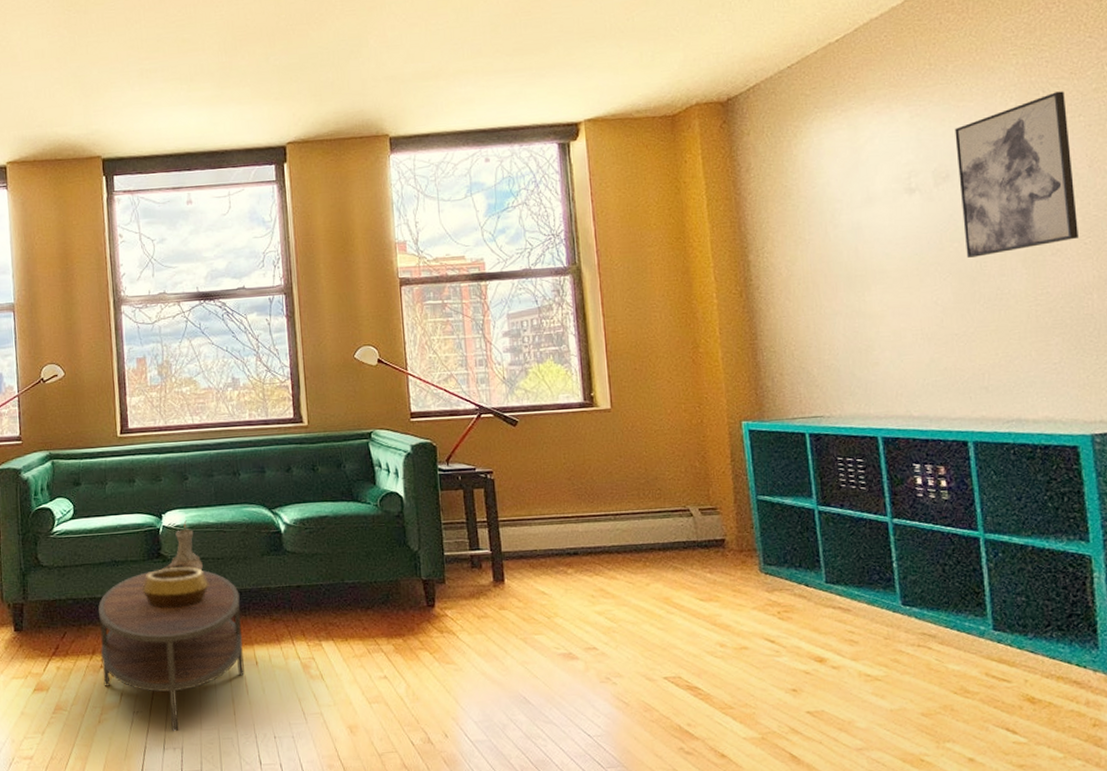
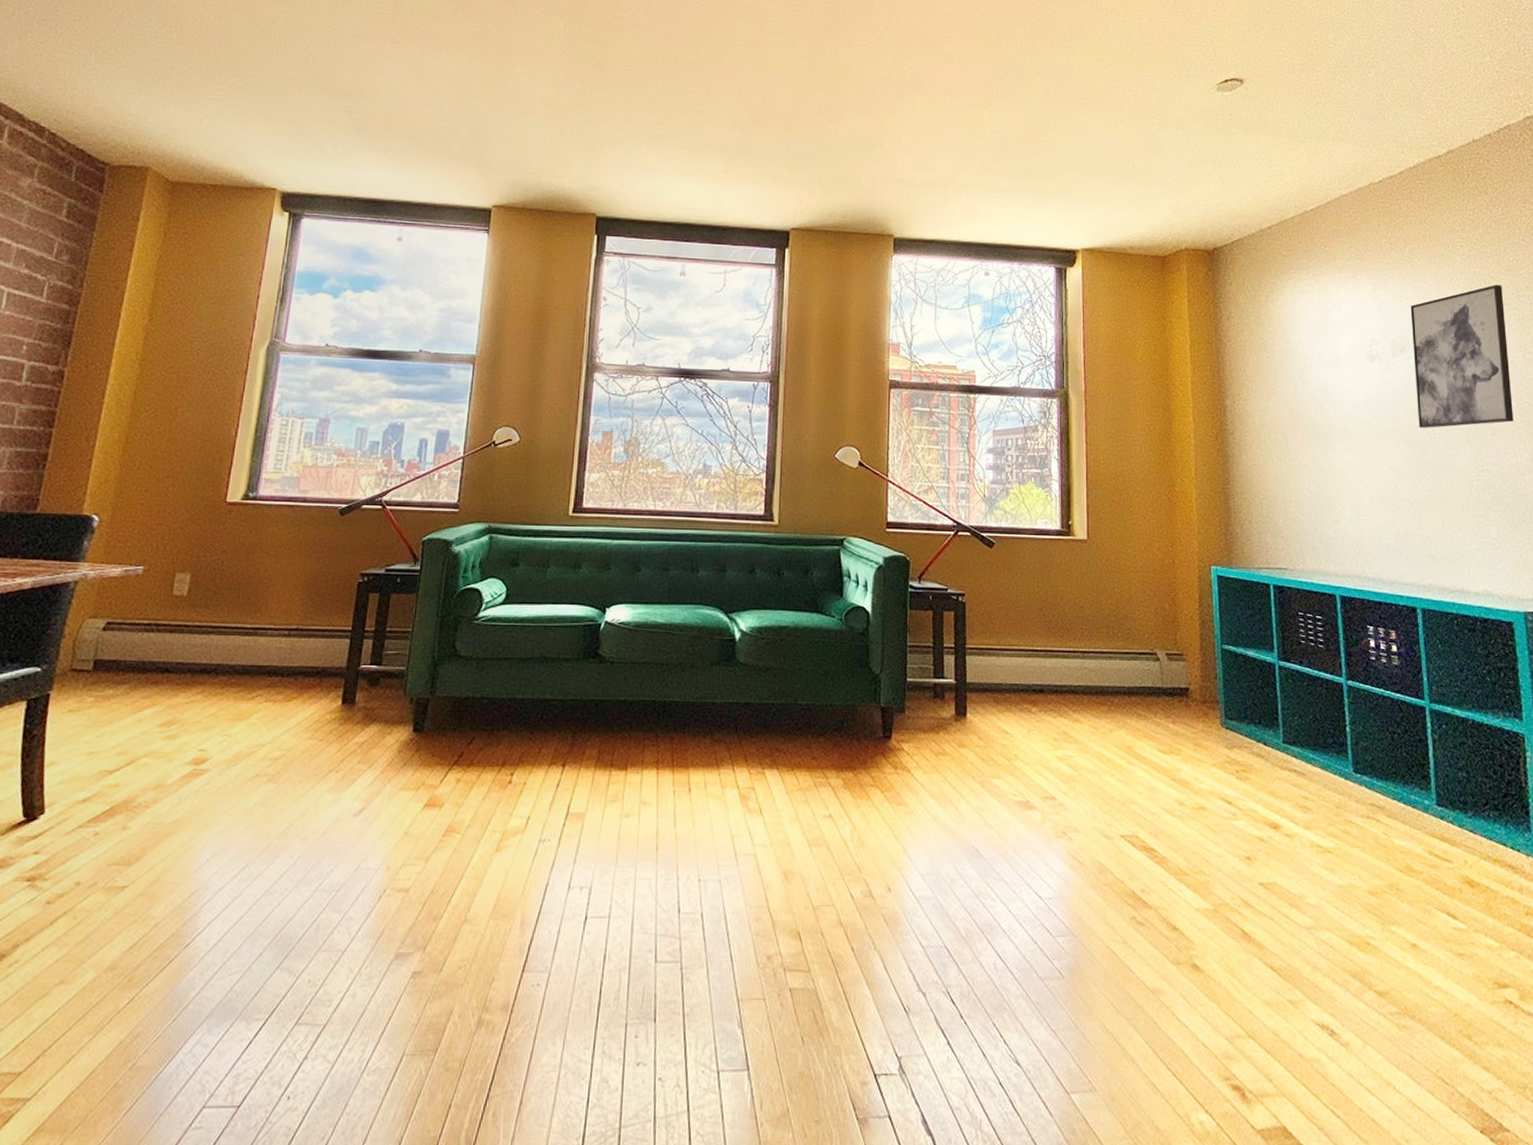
coffee table: present [98,570,245,732] -> none [509,672,681,868]
decorative bowl: present [142,567,209,609] -> none [571,670,648,718]
candle holder: present [159,520,203,571] -> none [593,617,644,677]

